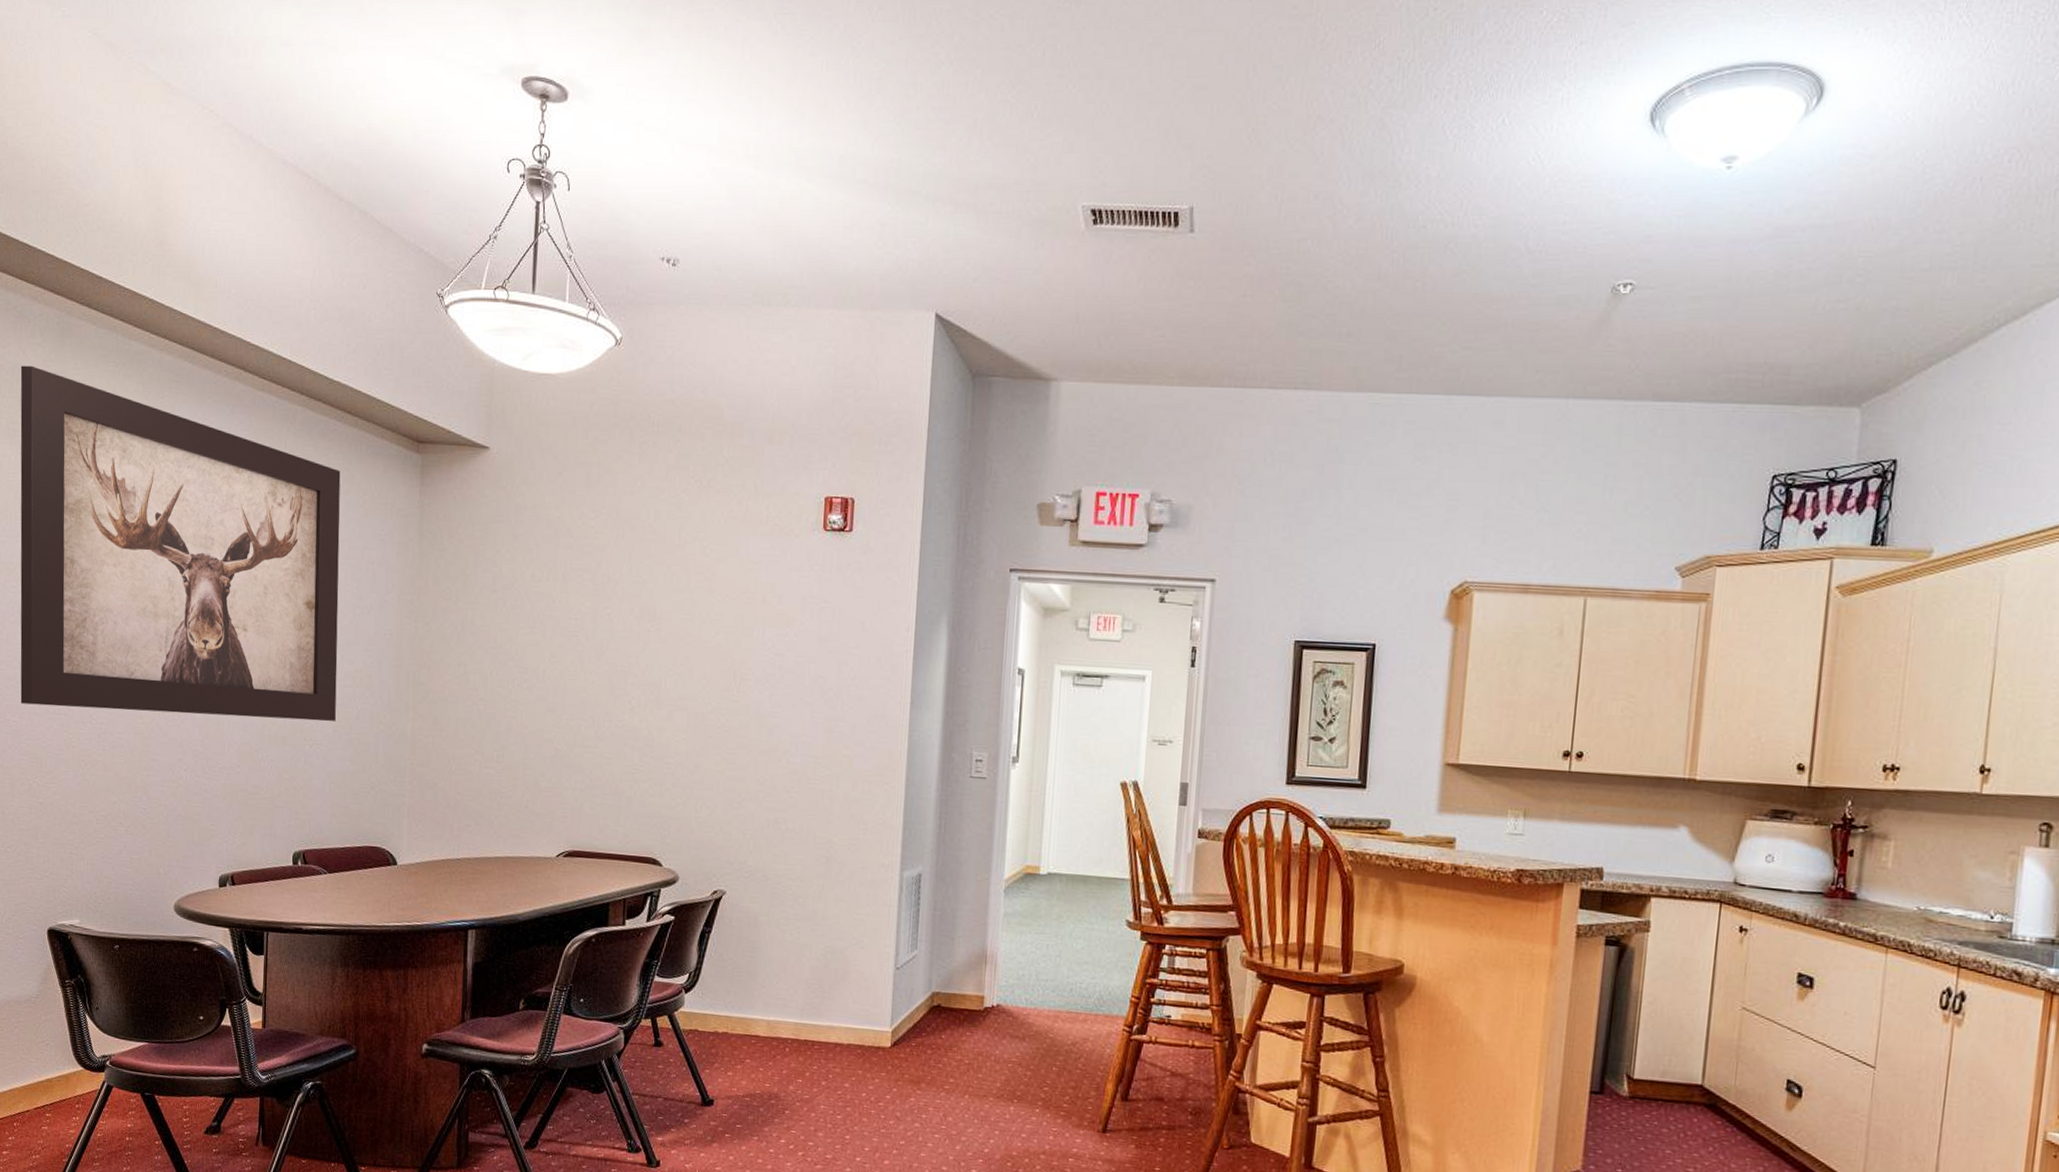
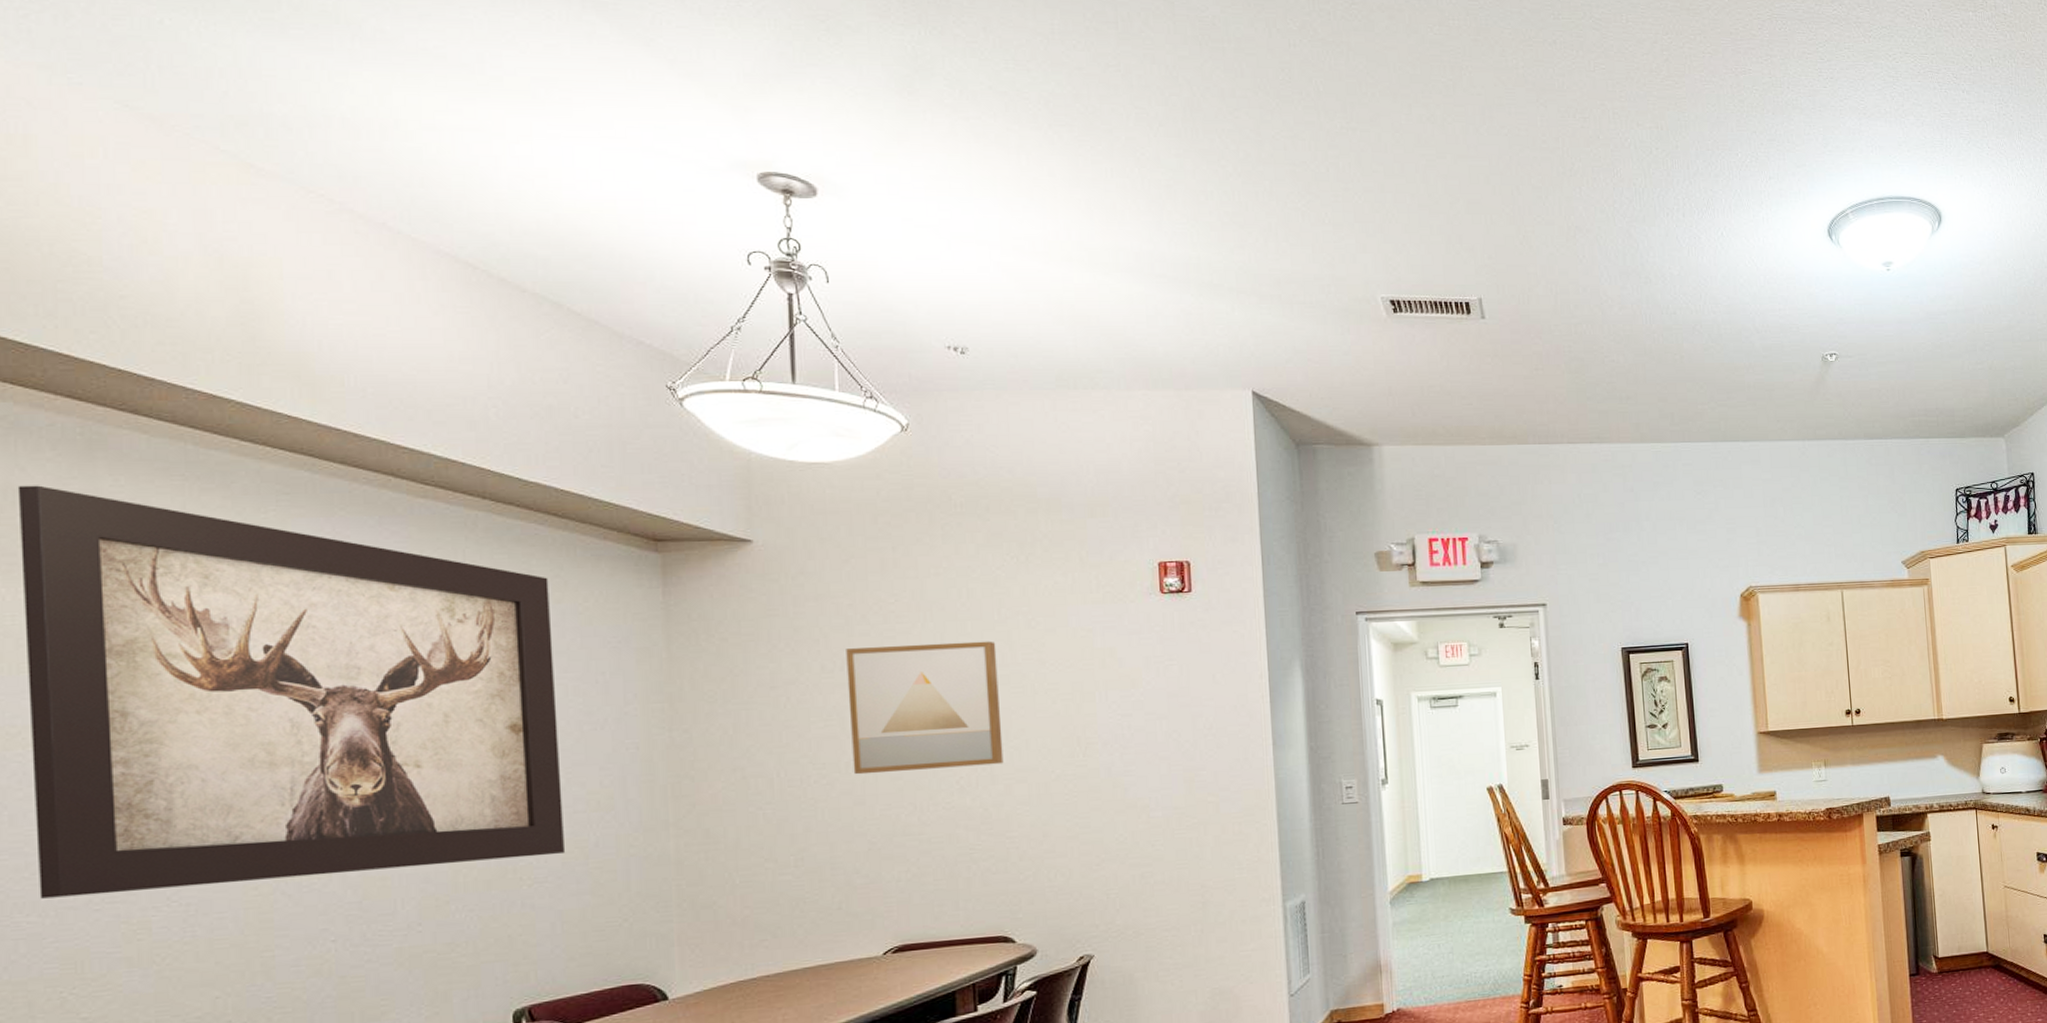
wall art: none [548,560,674,690] -> present [846,641,1004,775]

